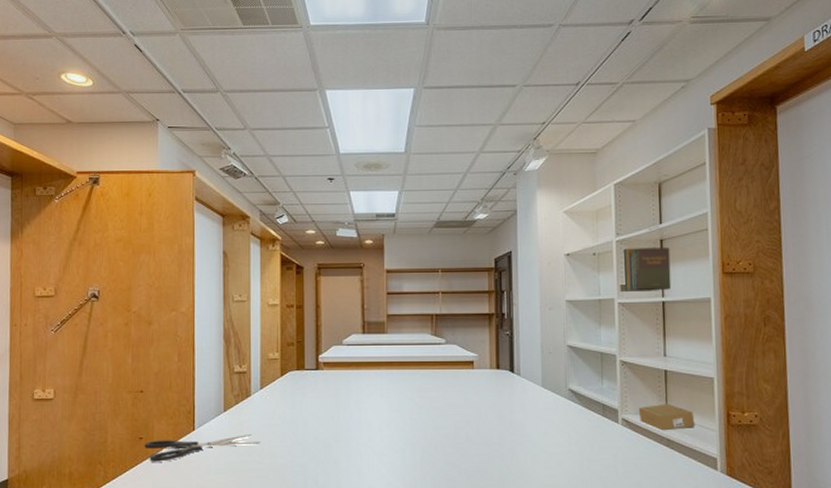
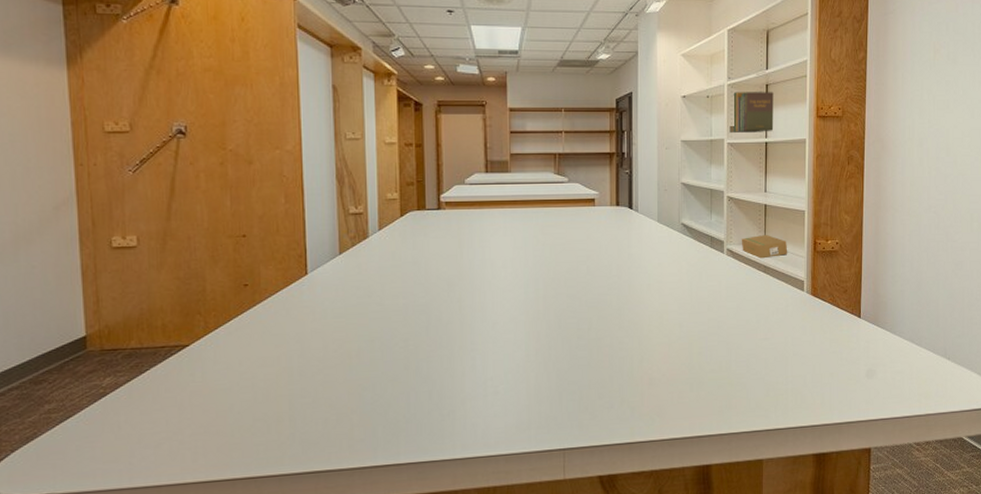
scissors: present [144,434,261,462] -> none [250,276,381,309]

